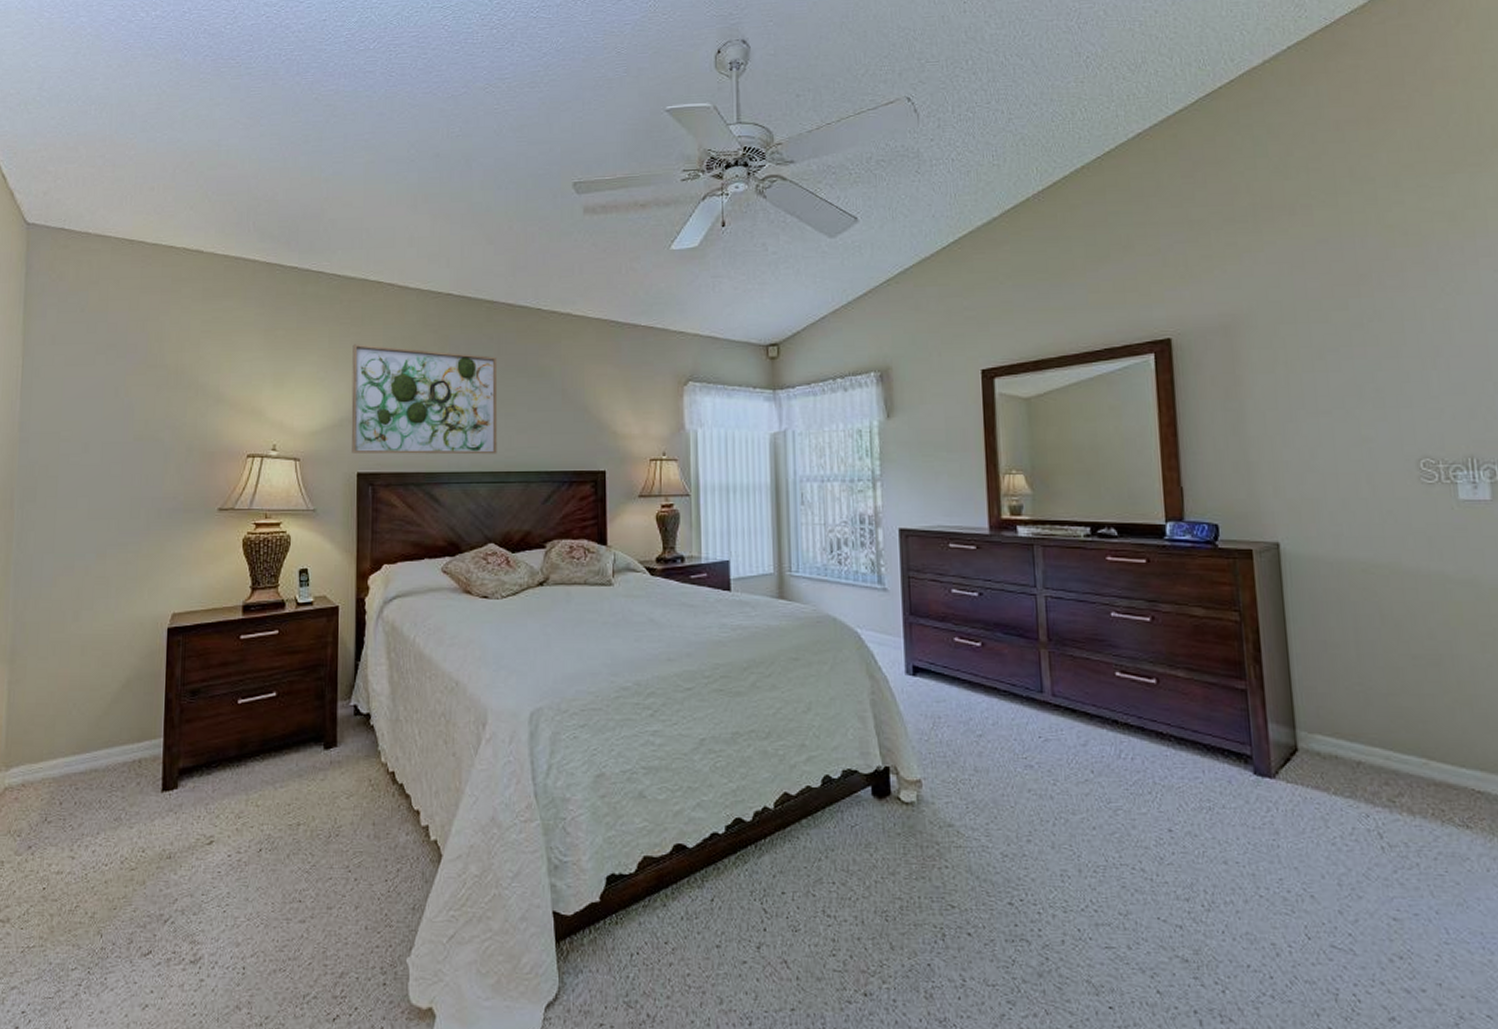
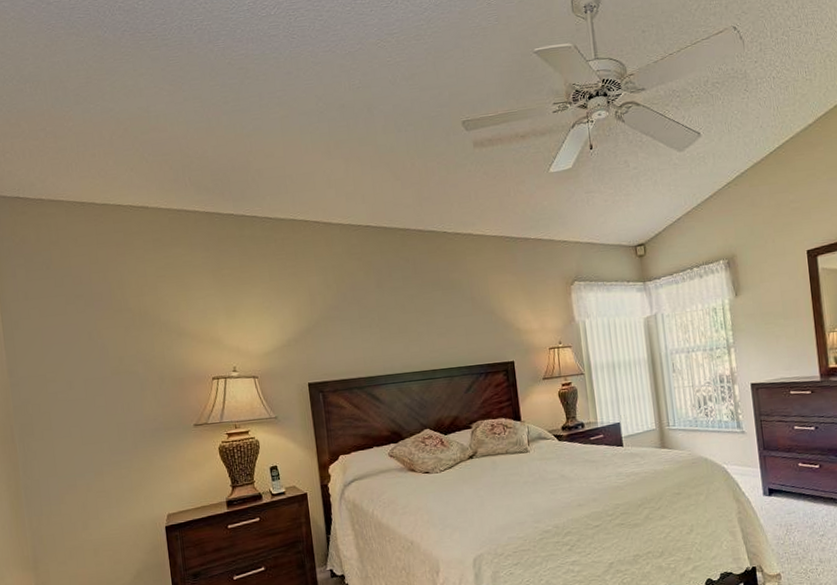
wall art: present [351,344,498,455] -> none [290,275,424,368]

